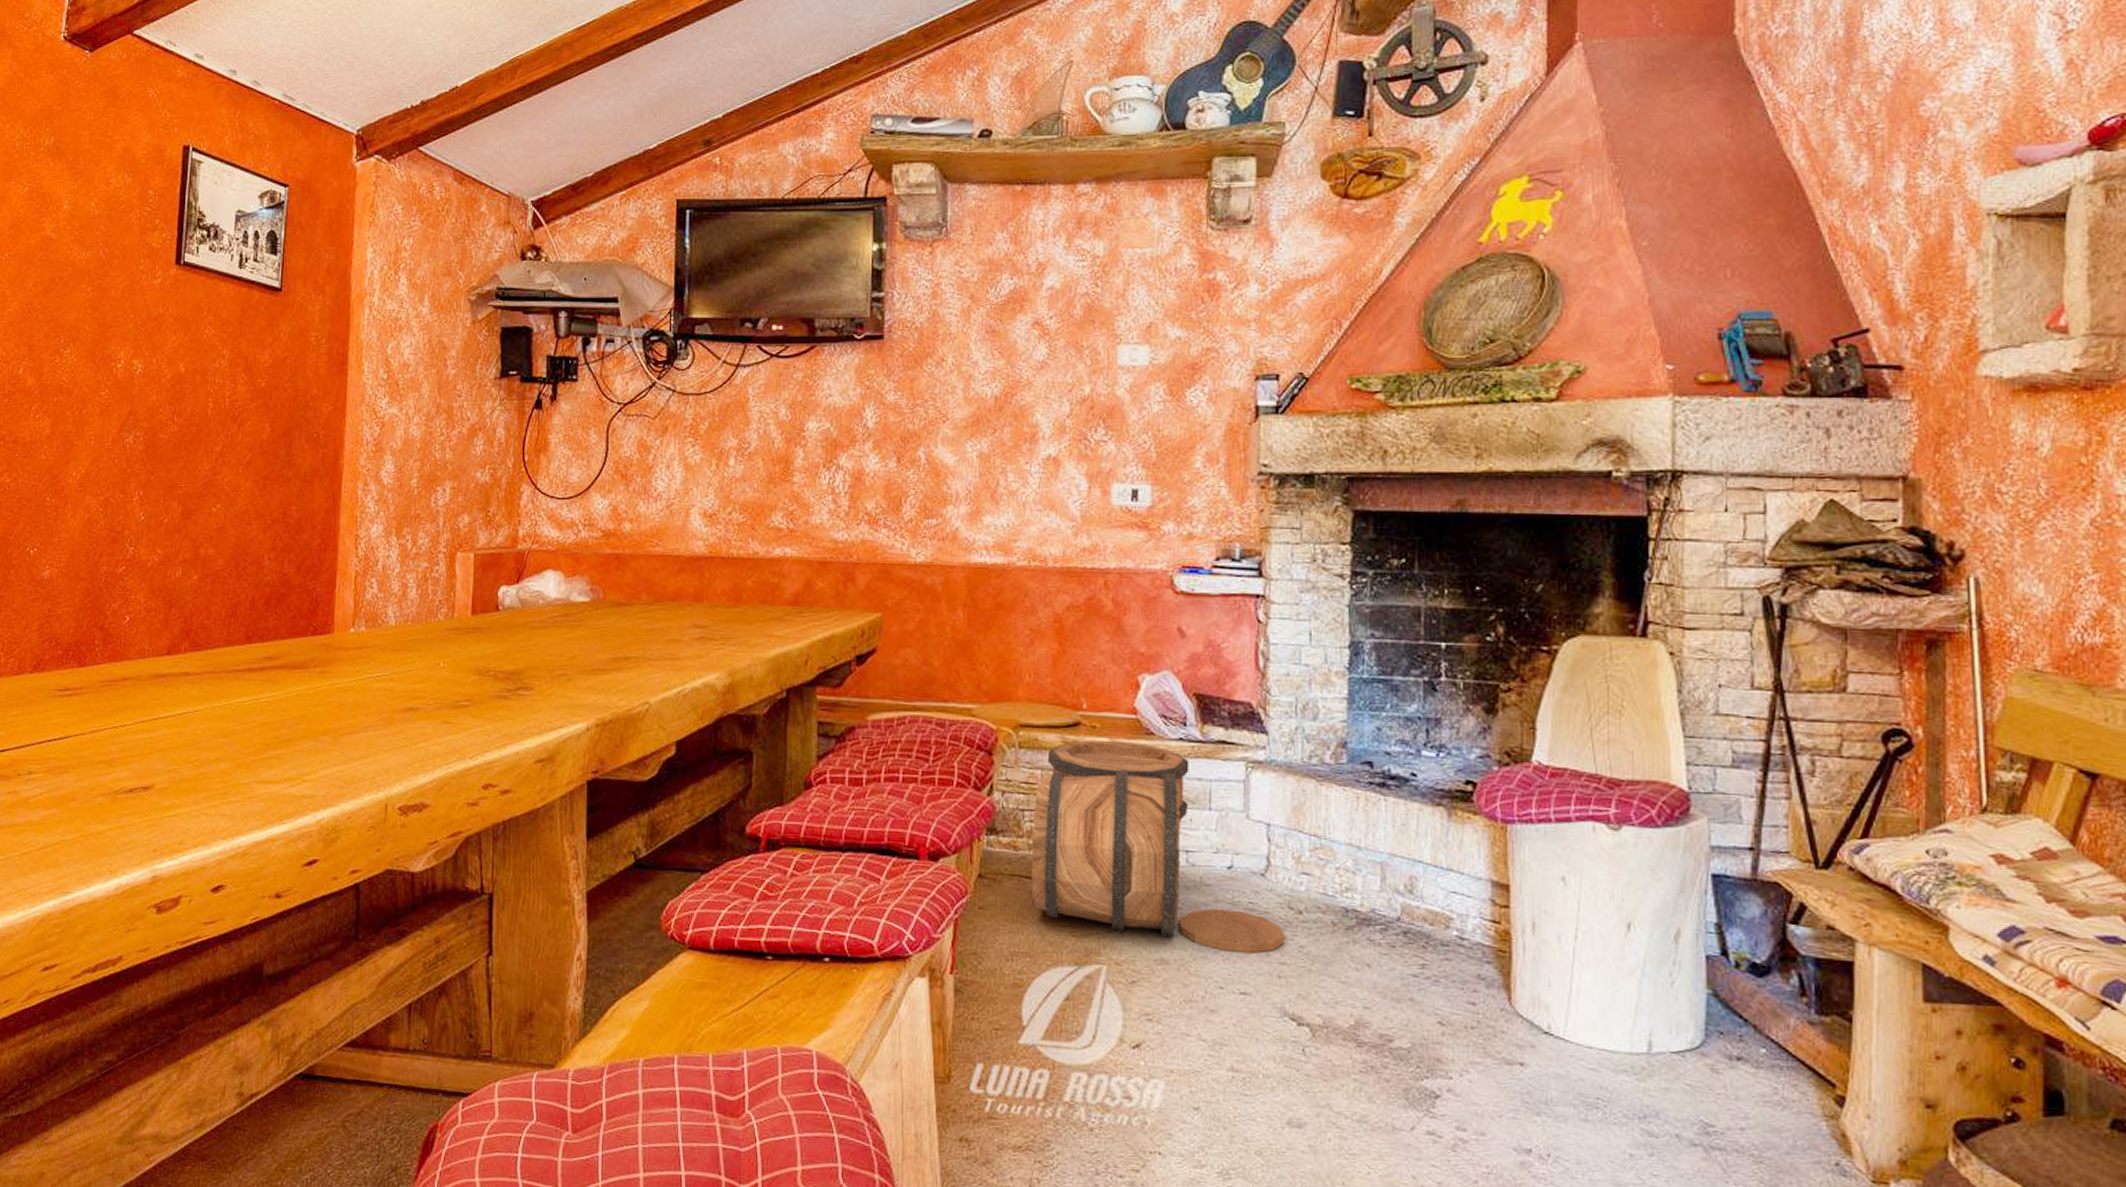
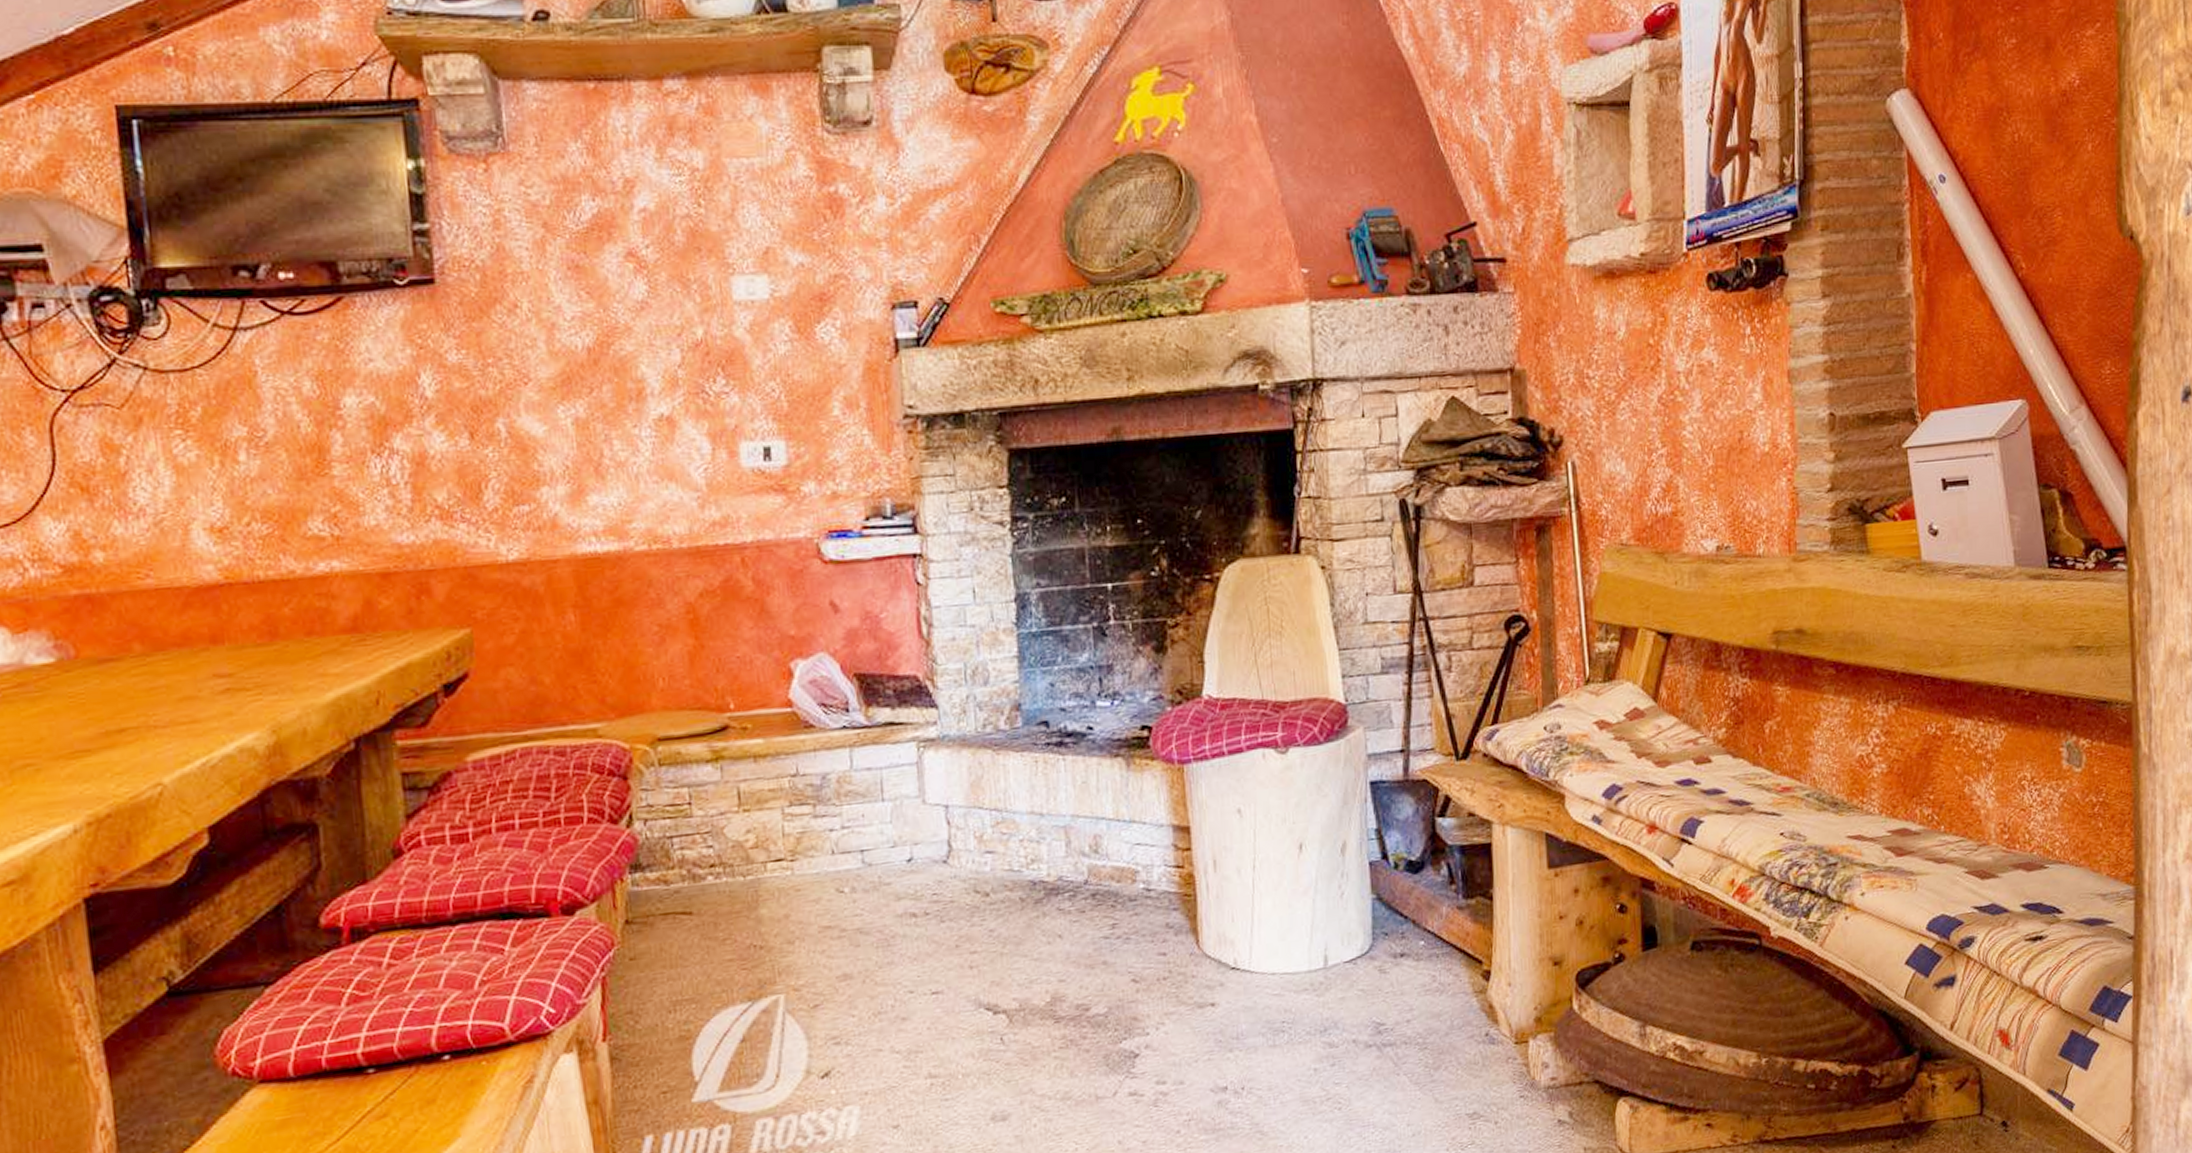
wooden barrel: present [1031,740,1286,953] -> none [683,739,974,954]

